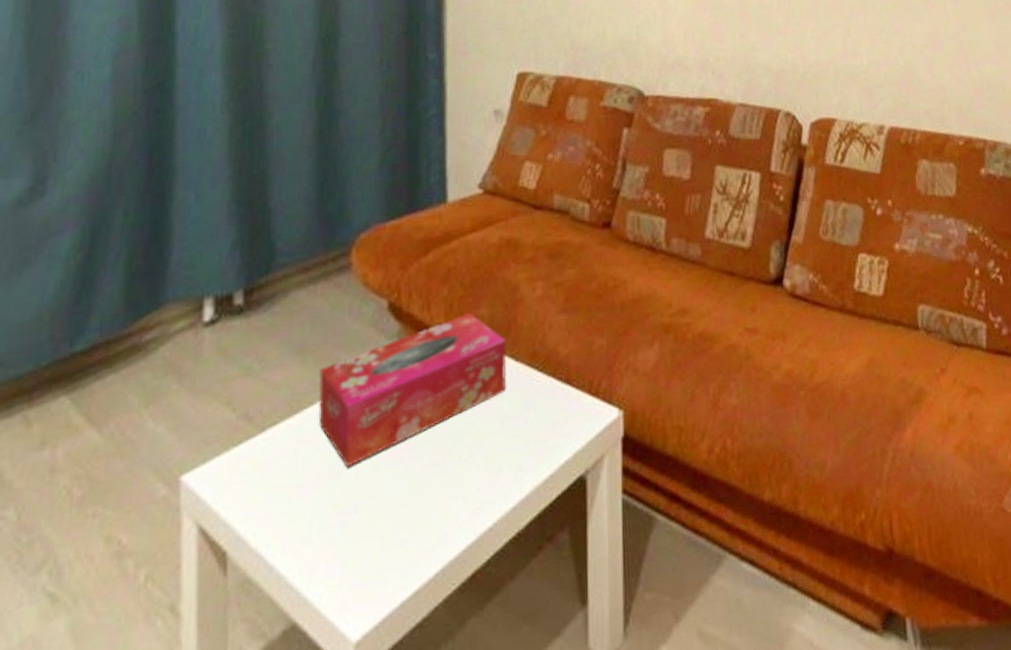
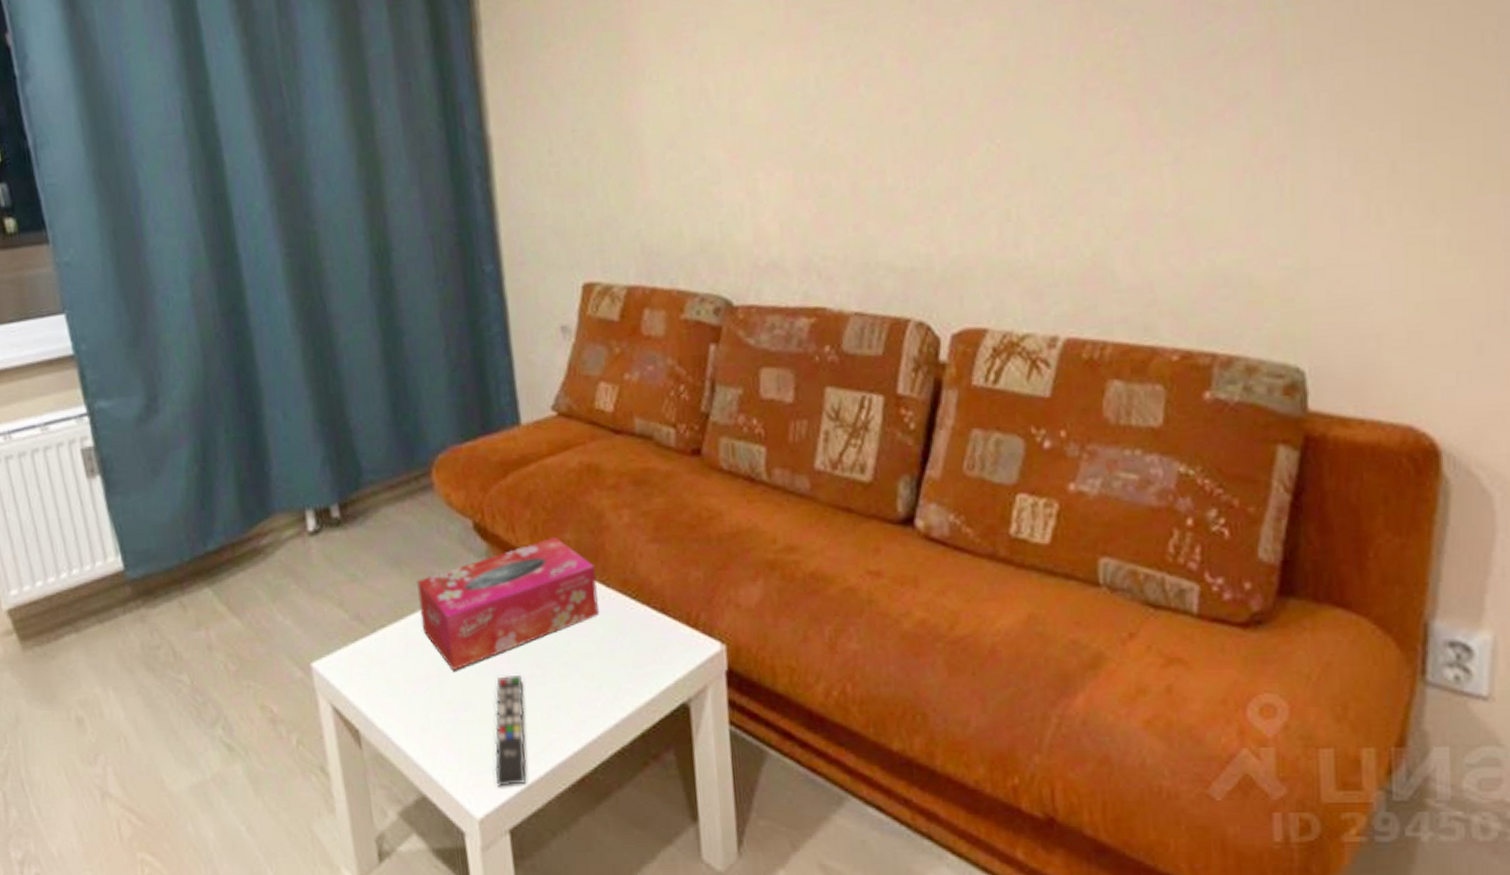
remote control: none [379,464,422,599] -> present [494,674,527,787]

